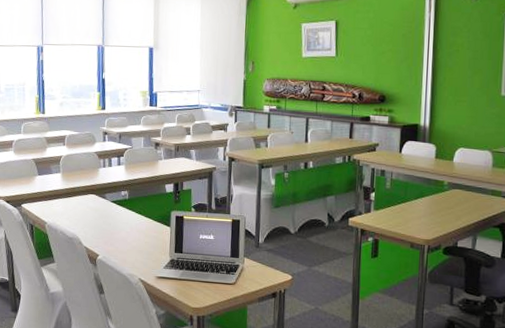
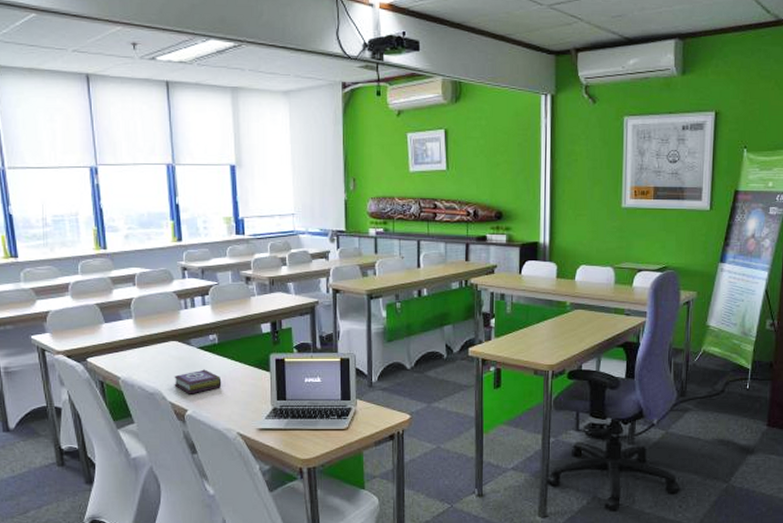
book: none [89,220,129,242] -> present [174,369,222,394]

